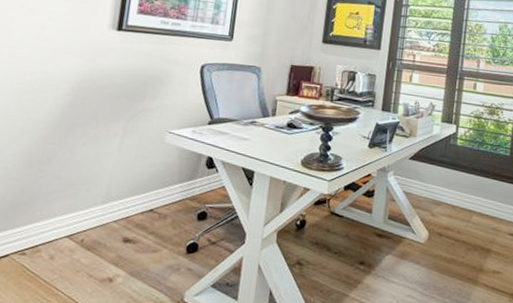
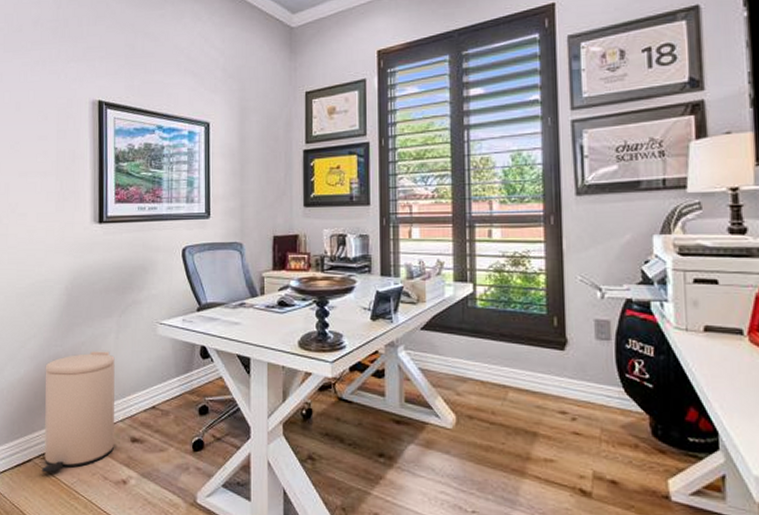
pedal bin: none [19,152,117,269] -> present [42,351,115,473]

